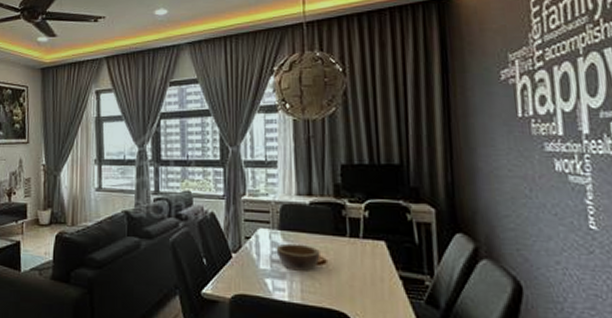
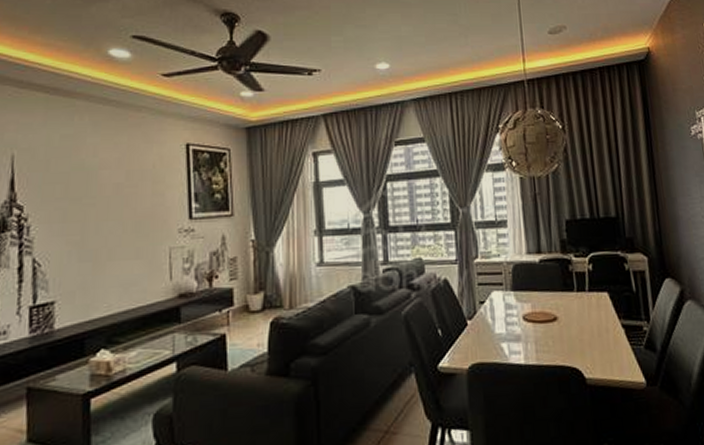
bowl: present [276,243,320,271] -> none [510,303,552,331]

